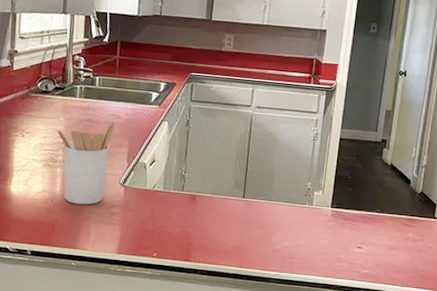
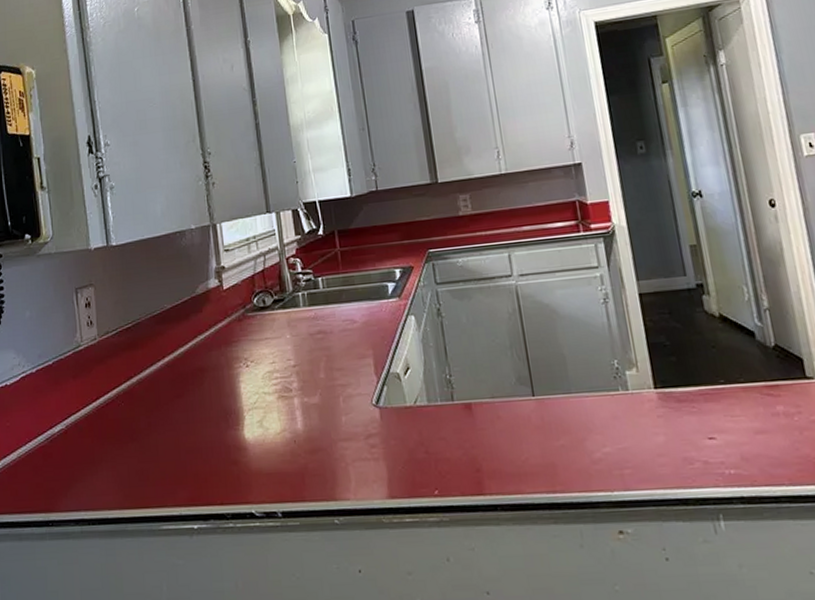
utensil holder: present [56,121,115,205] -> none [284,327,356,441]

